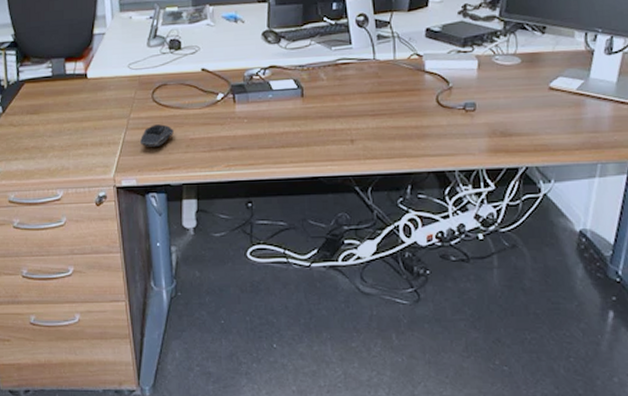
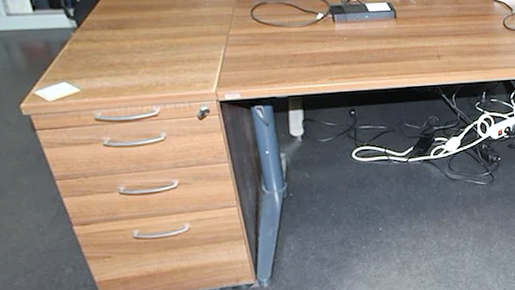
computer mouse: present [139,124,174,147] -> none [241,41,276,63]

